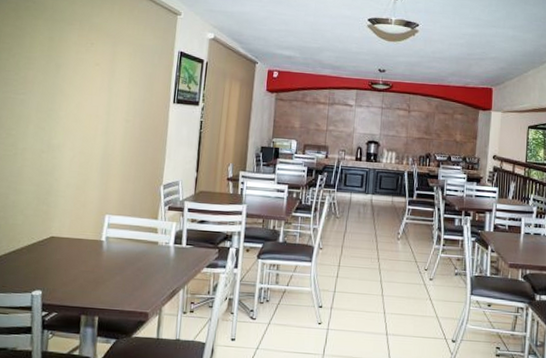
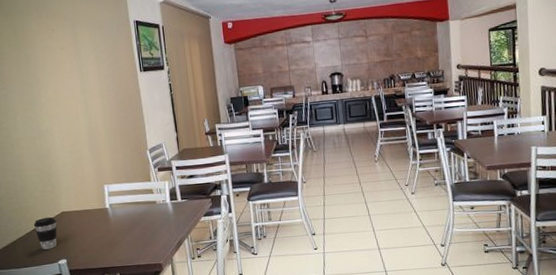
coffee cup: none [15,239,42,276] -> present [34,217,57,250]

